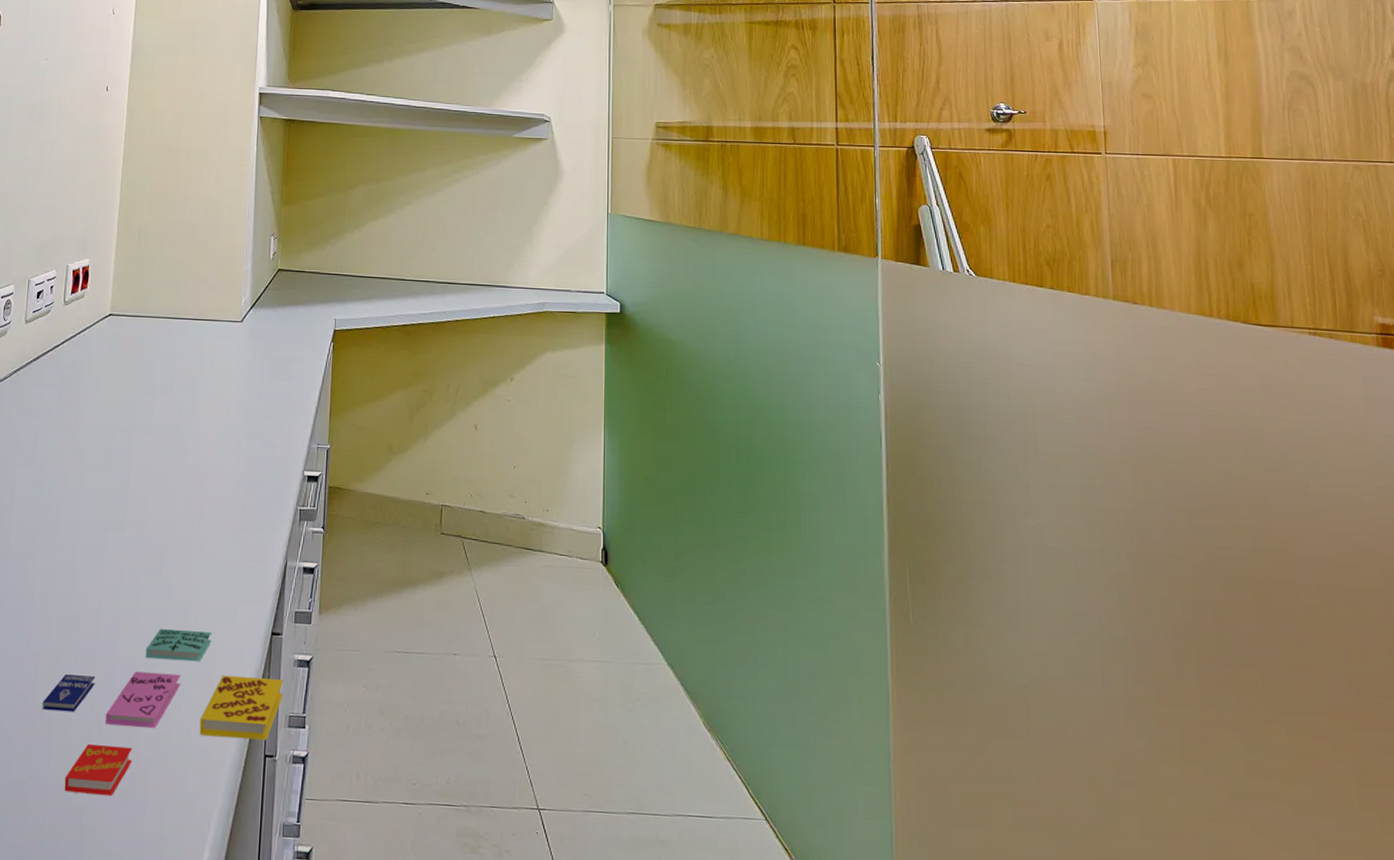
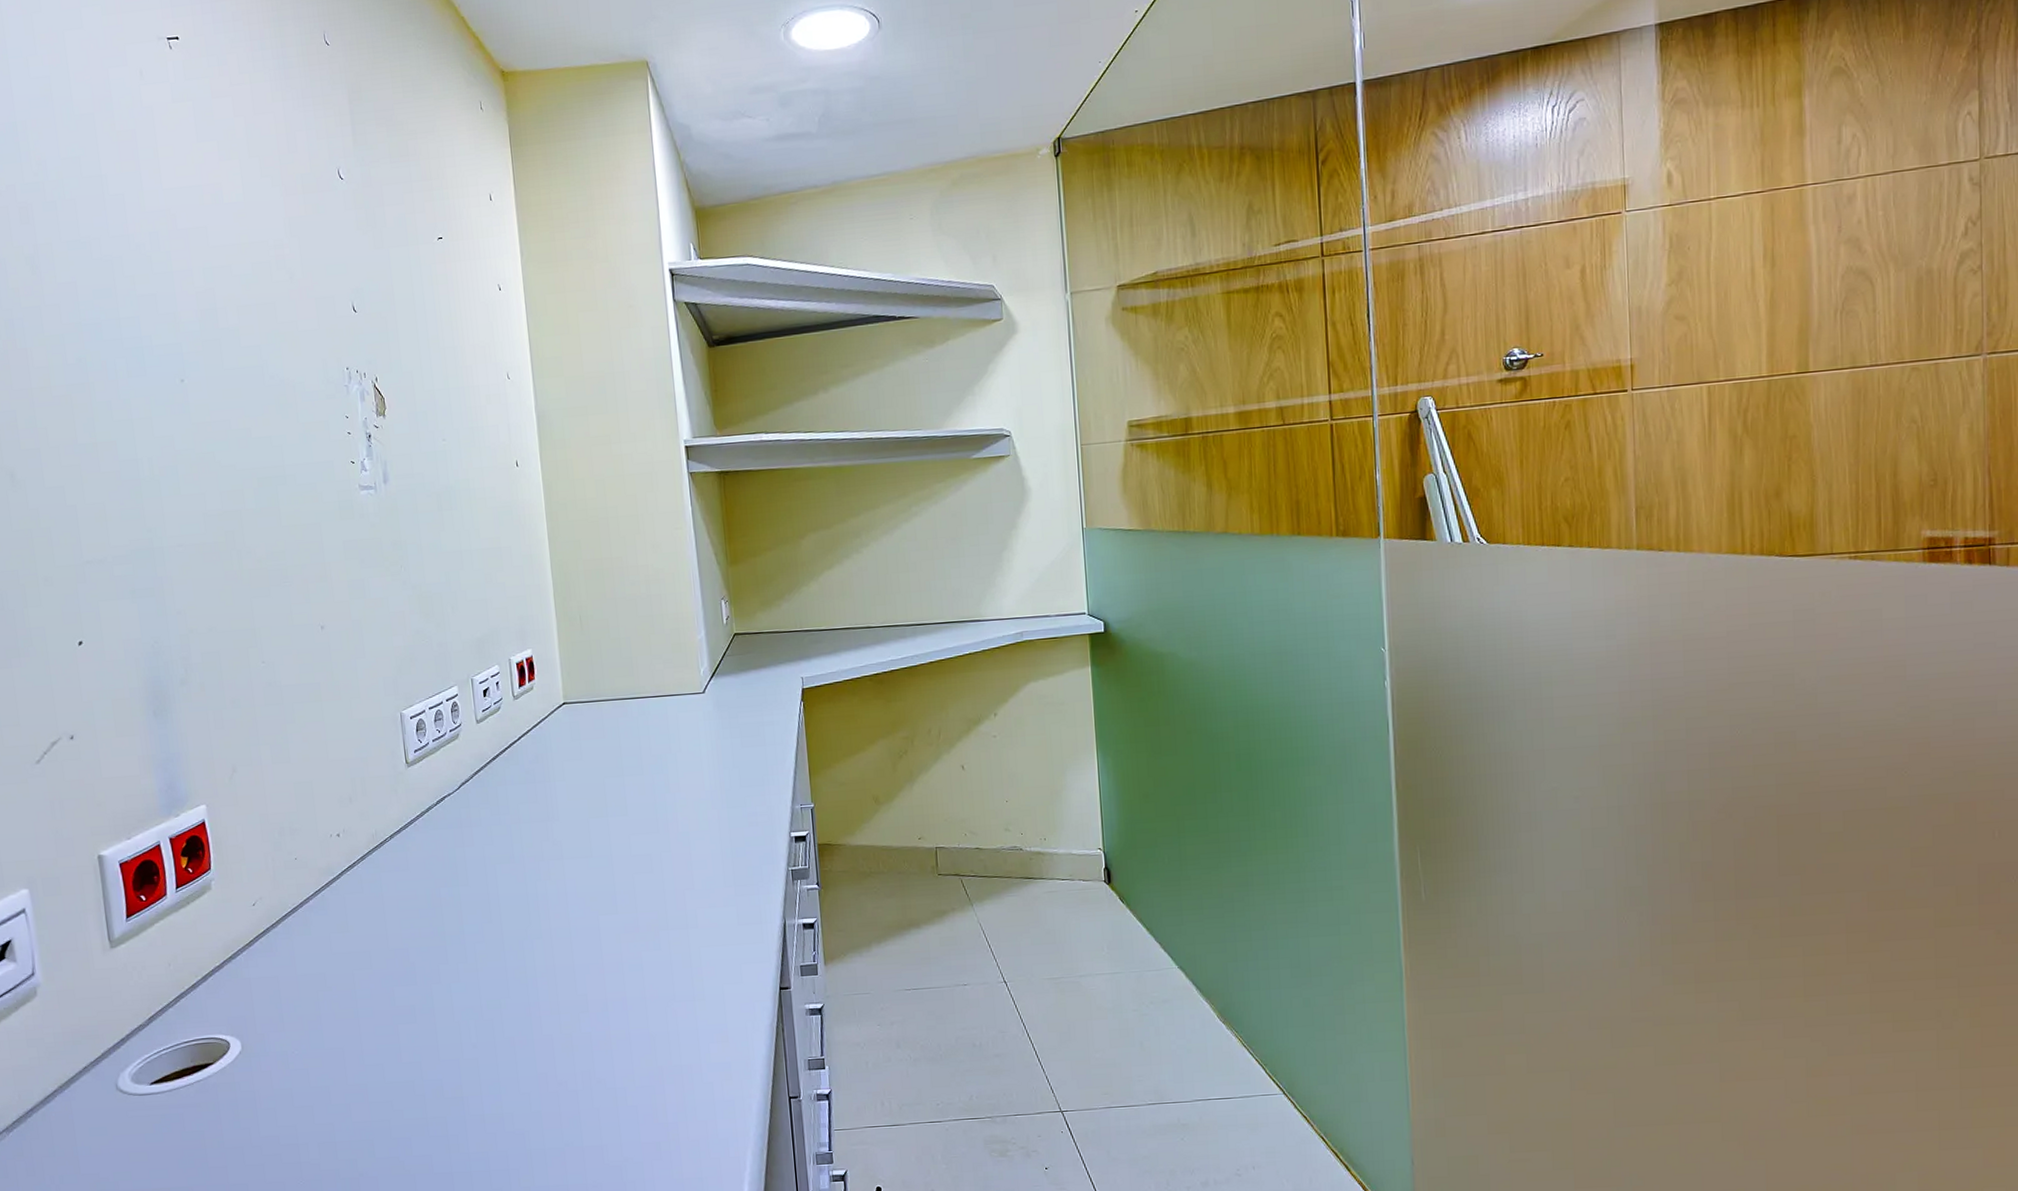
books: present [42,628,284,795] -> none [564,995,800,1152]

